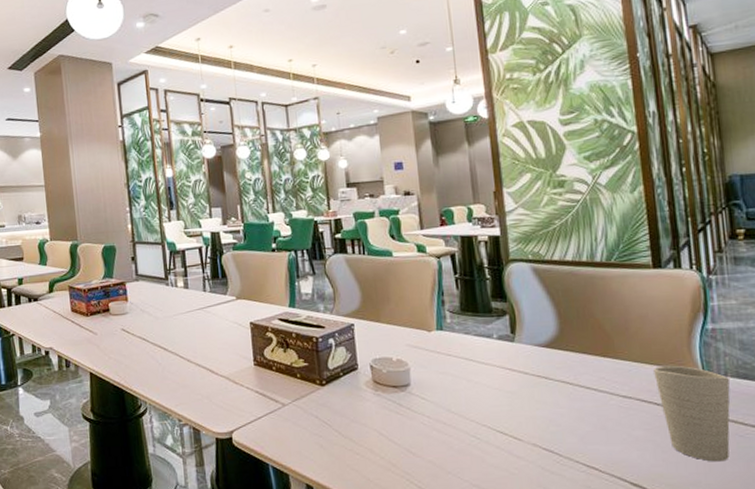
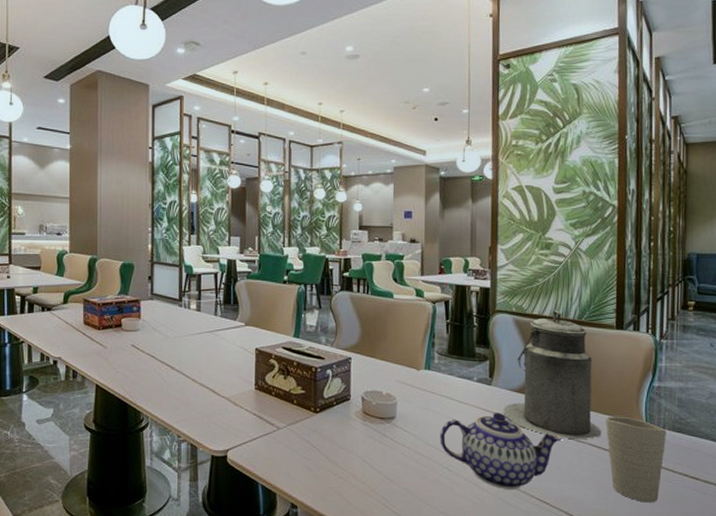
teapot: none [461,372,604,456] -> present [439,413,562,489]
canister: none [532,253,651,395] -> present [504,310,602,439]

